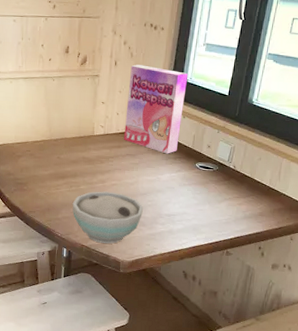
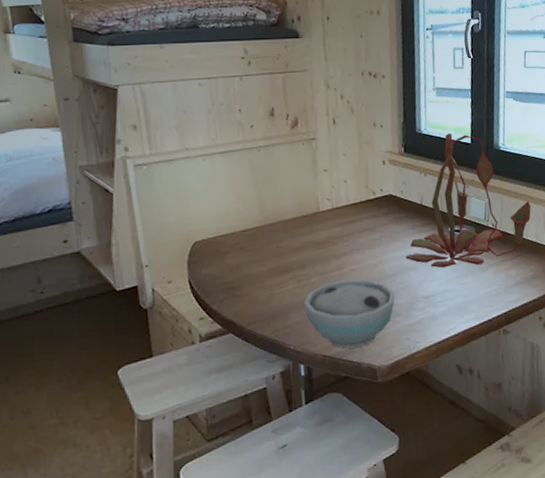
cereal box: present [124,64,188,154] -> none [353,120,424,222]
plant: none [157,84,271,197] -> present [406,133,532,268]

